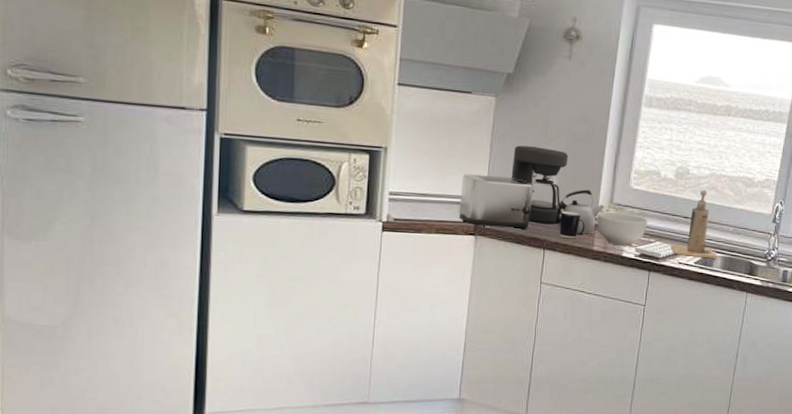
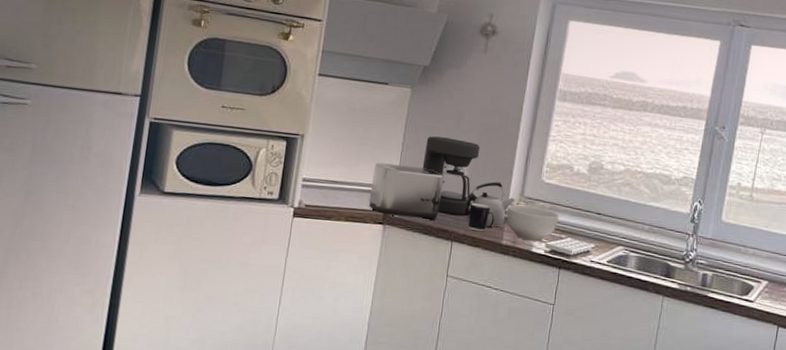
soap dispenser: present [671,190,716,259] -> none [582,186,631,259]

